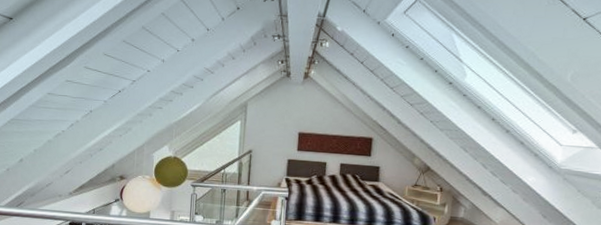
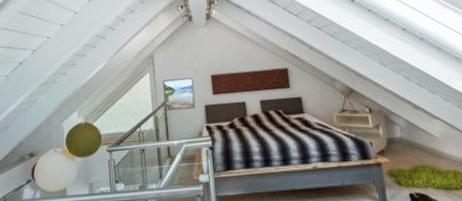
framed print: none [250,130,281,161] -> present [162,77,196,111]

